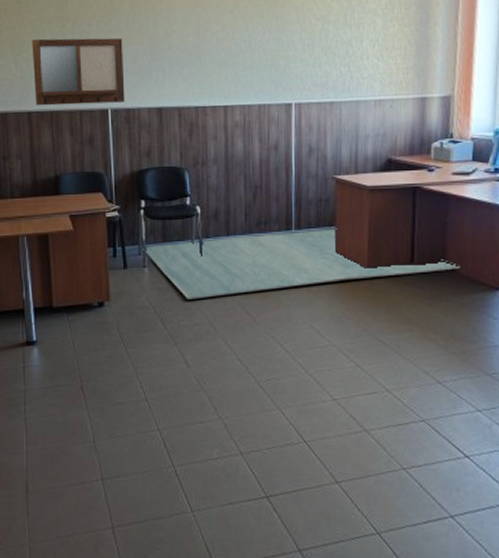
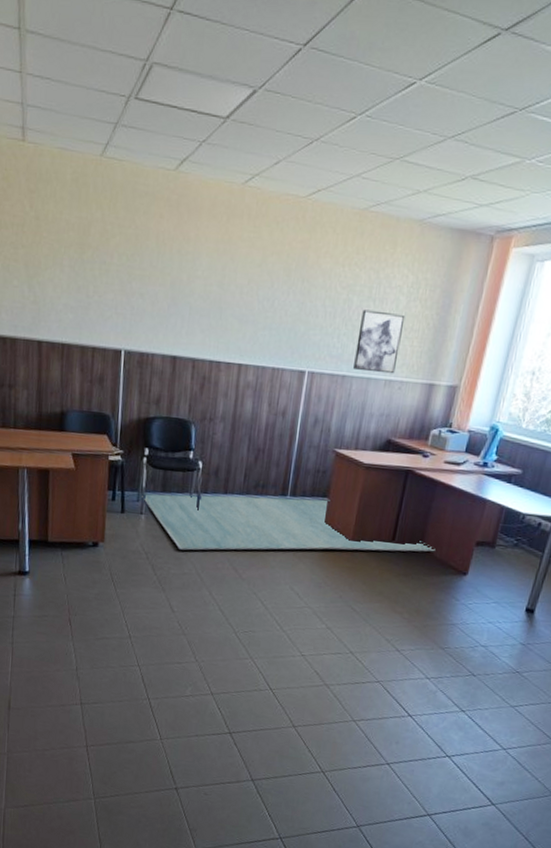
writing board: present [32,38,125,106] -> none [47,262,144,345]
wall art: none [339,35,385,95] -> present [353,309,405,374]

